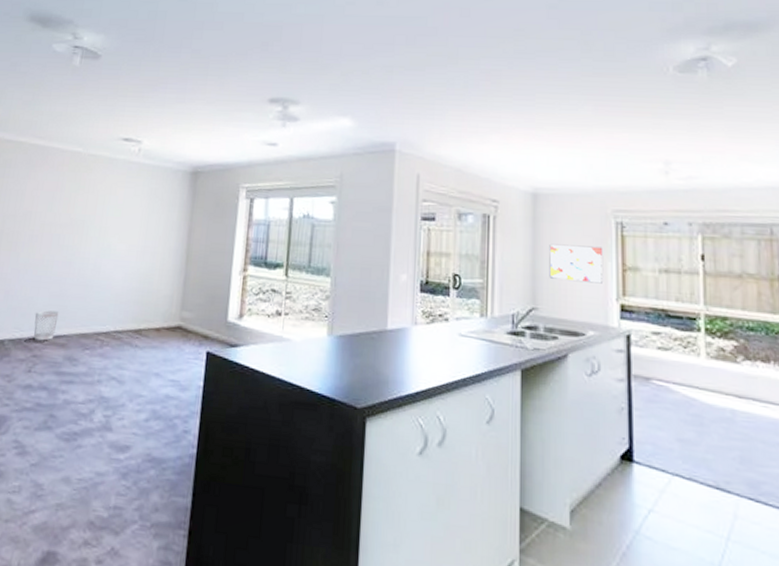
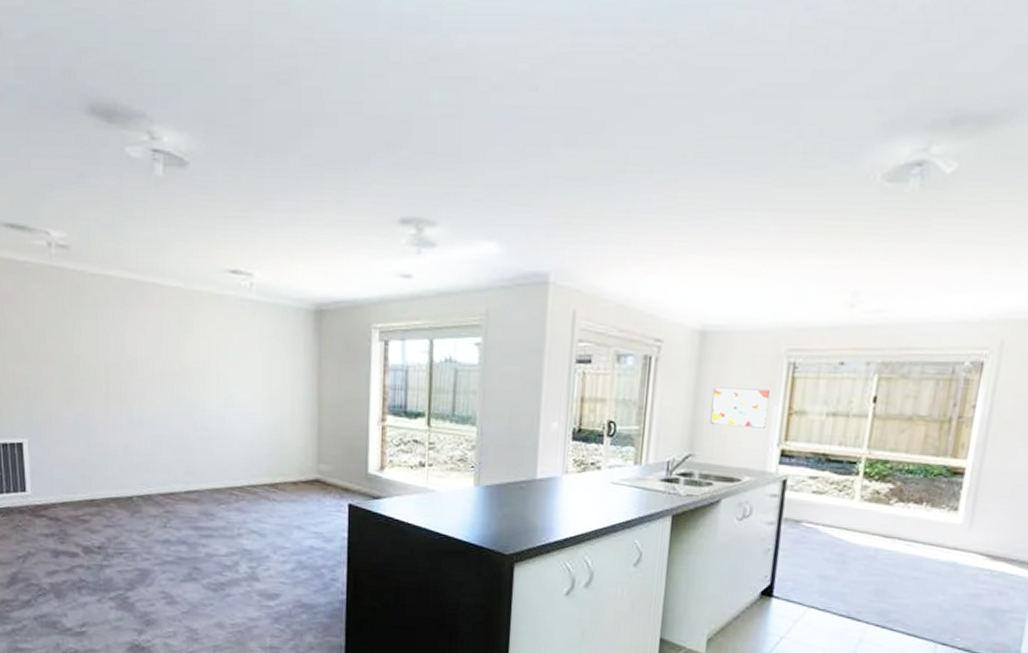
wastebasket: present [34,310,59,341] -> none [160,465,187,497]

